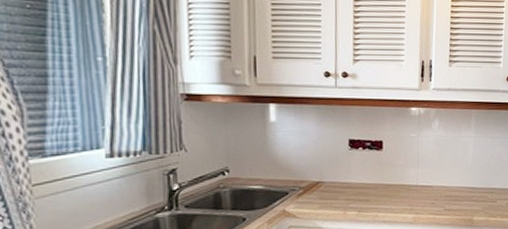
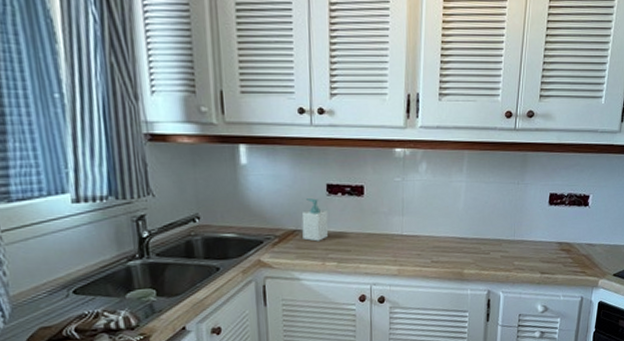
soap bottle: none [325,152,350,192] -> present [301,198,329,242]

